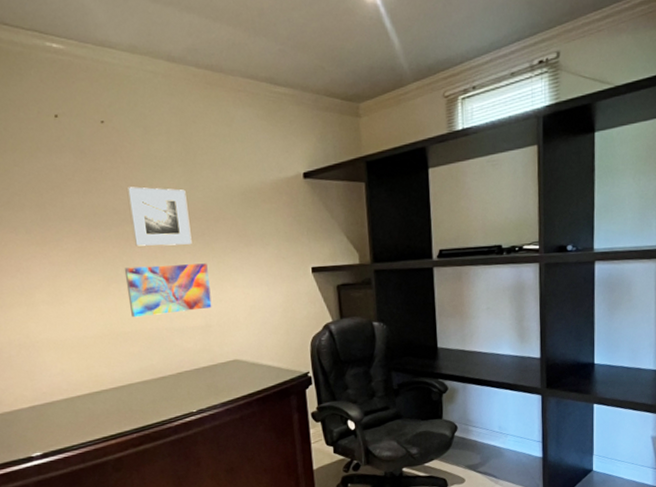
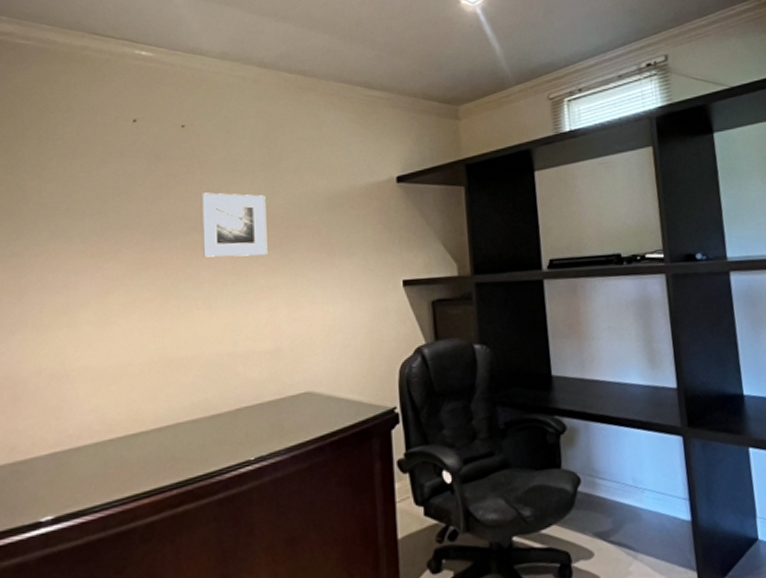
map: present [124,263,212,318] -> none [186,276,285,341]

